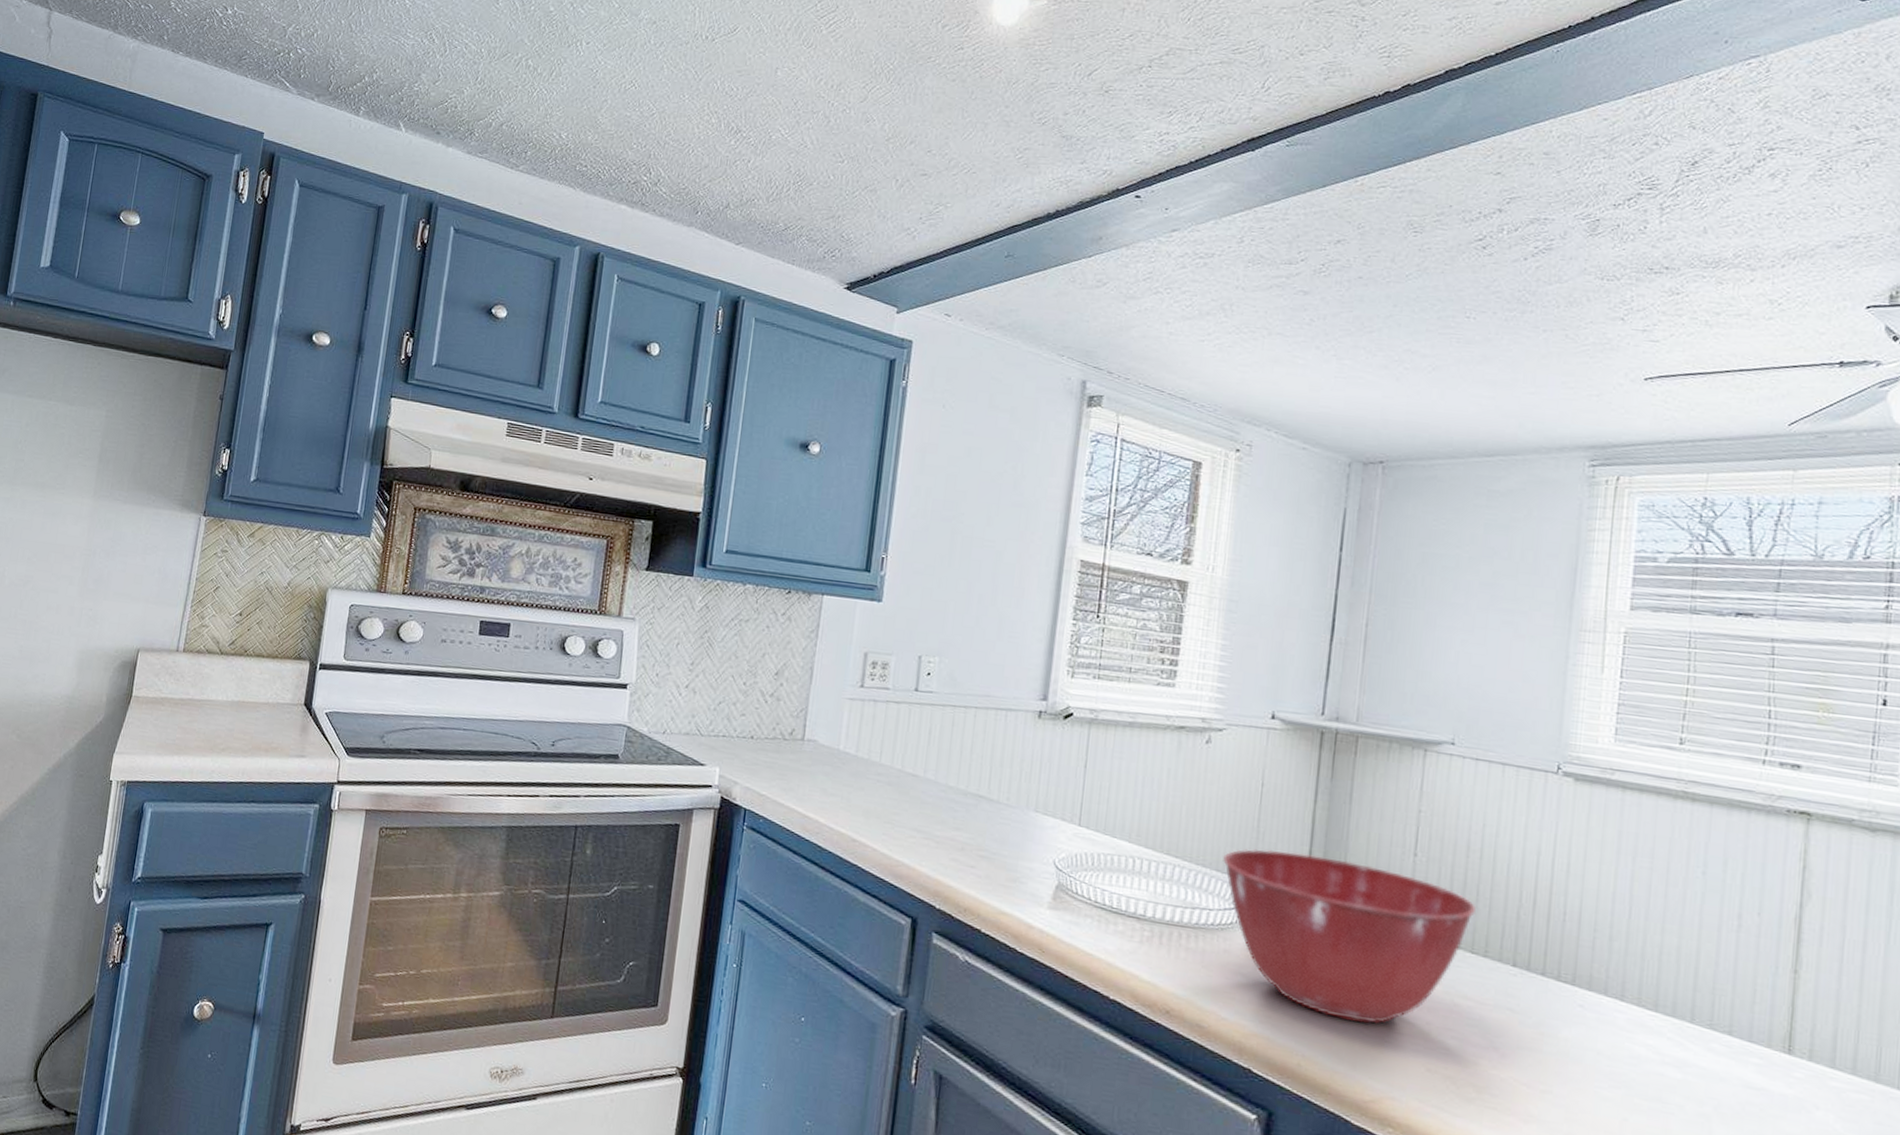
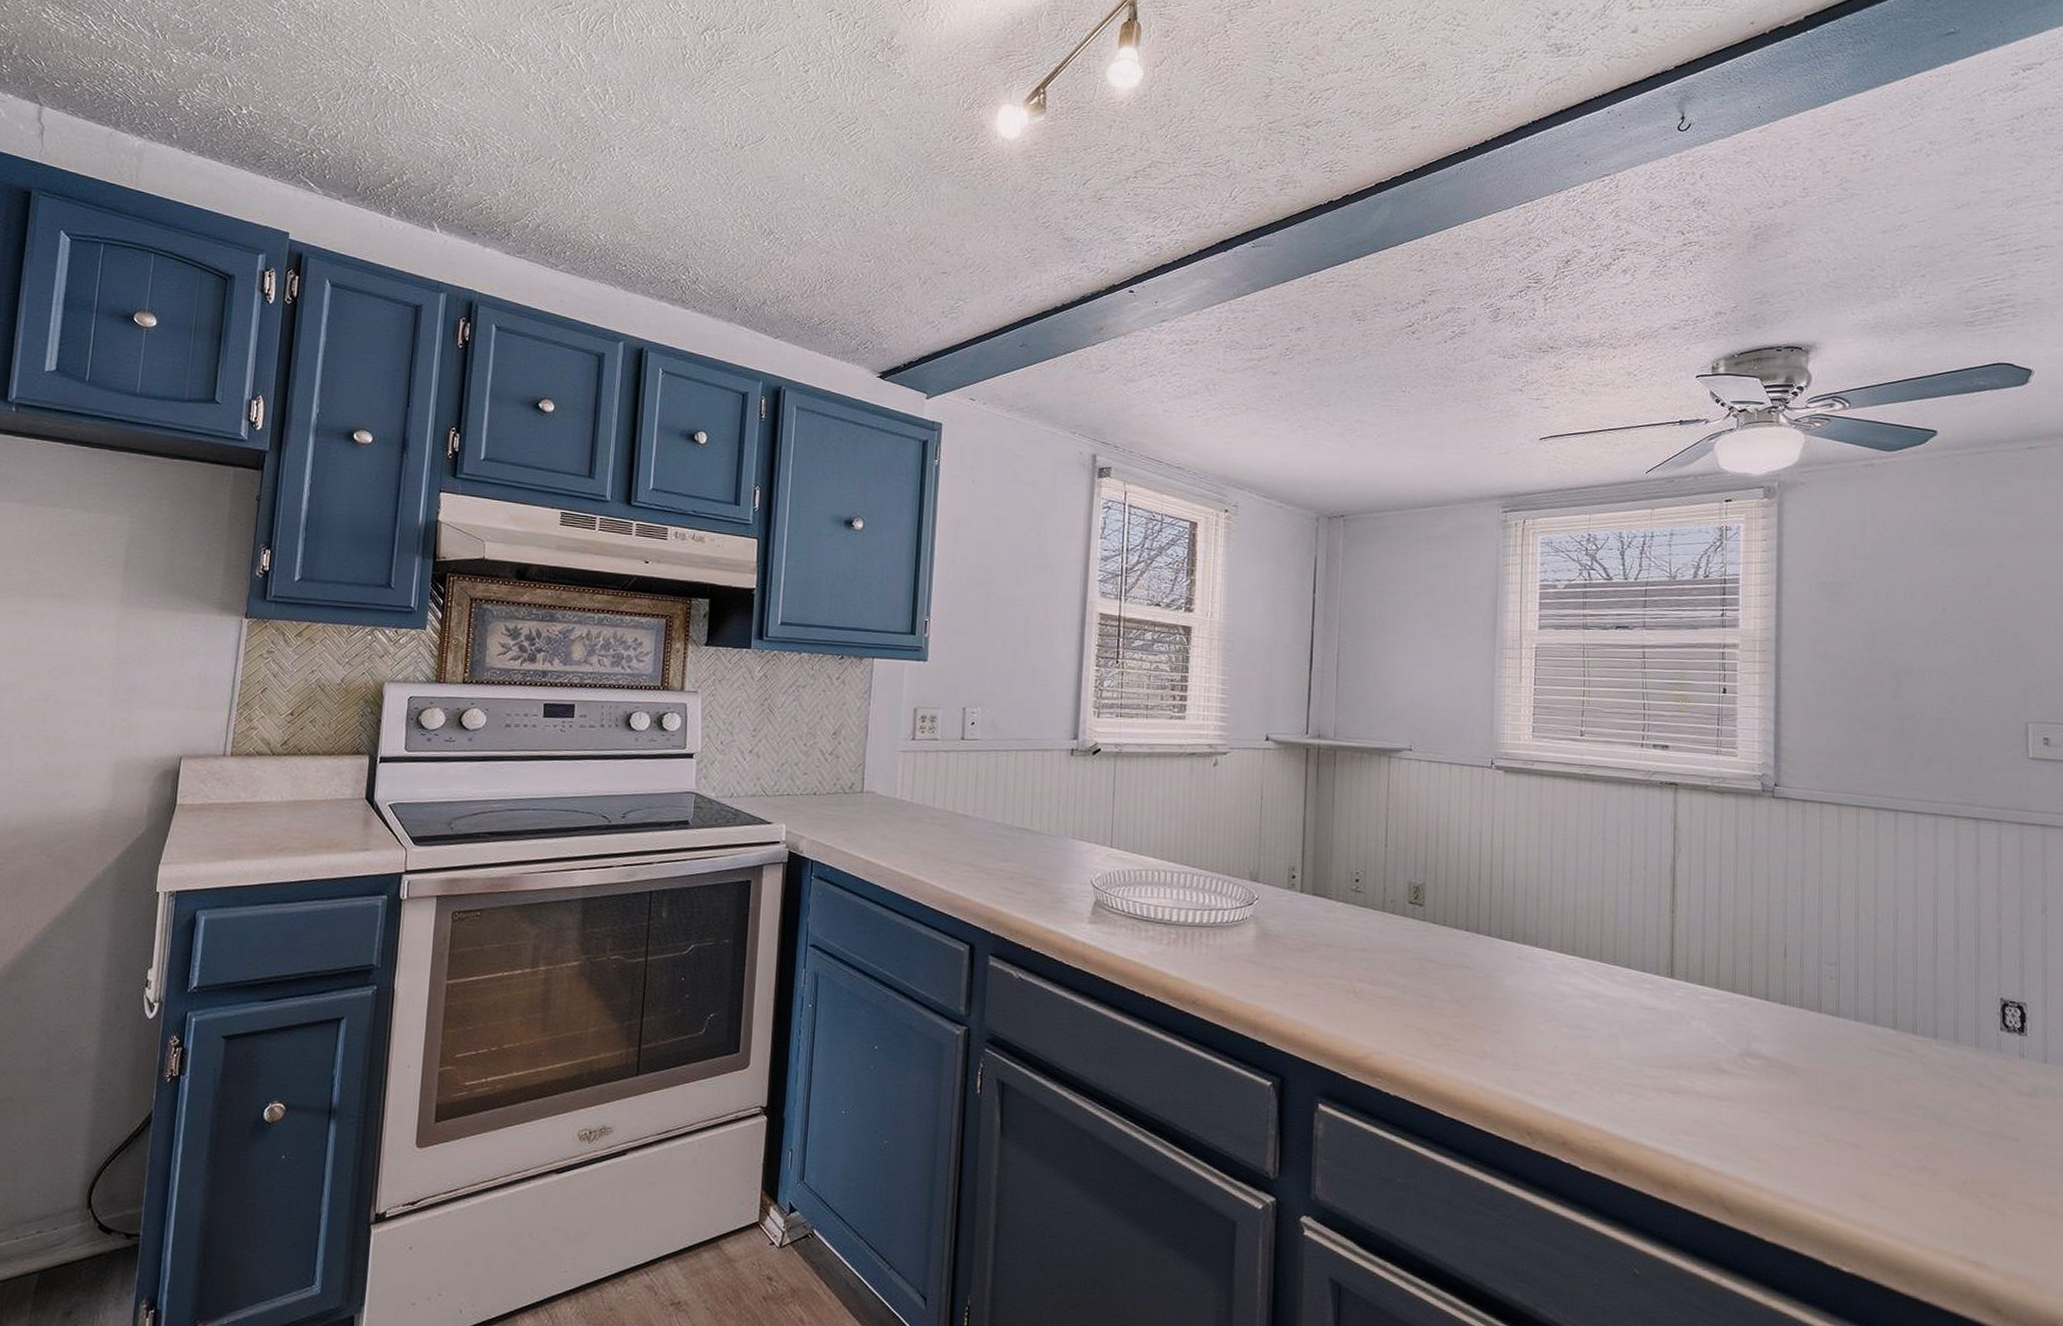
mixing bowl: present [1223,848,1477,1024] -> none [1233,852,1436,992]

